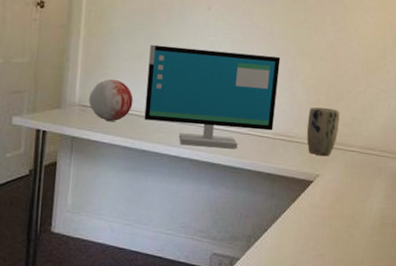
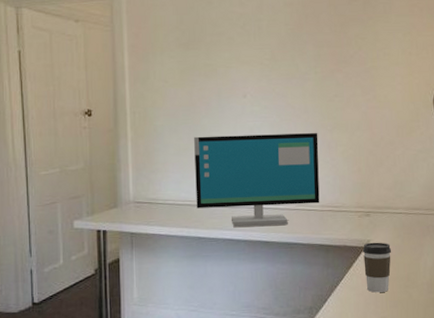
decorative orb: present [89,78,133,121] -> none [143,173,184,214]
plant pot: present [306,107,340,156] -> none [351,174,383,221]
coffee cup: none [309,177,340,229] -> present [362,242,392,293]

